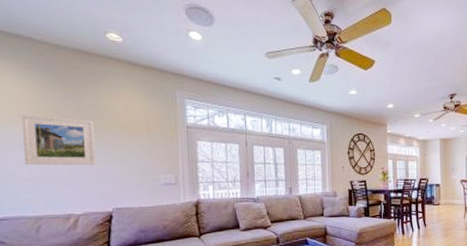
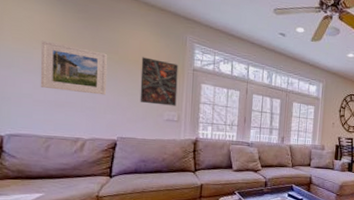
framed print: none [130,120,173,169] -> present [140,57,178,106]

